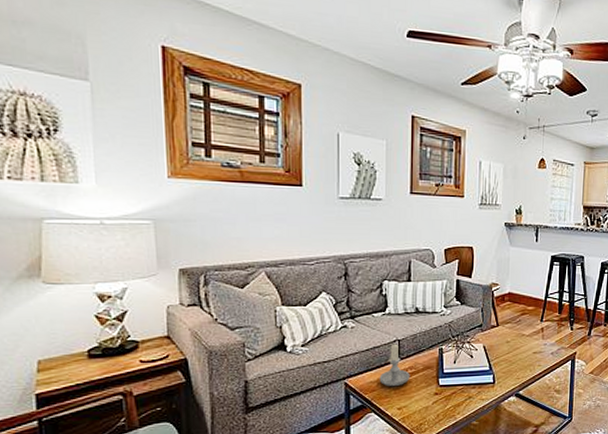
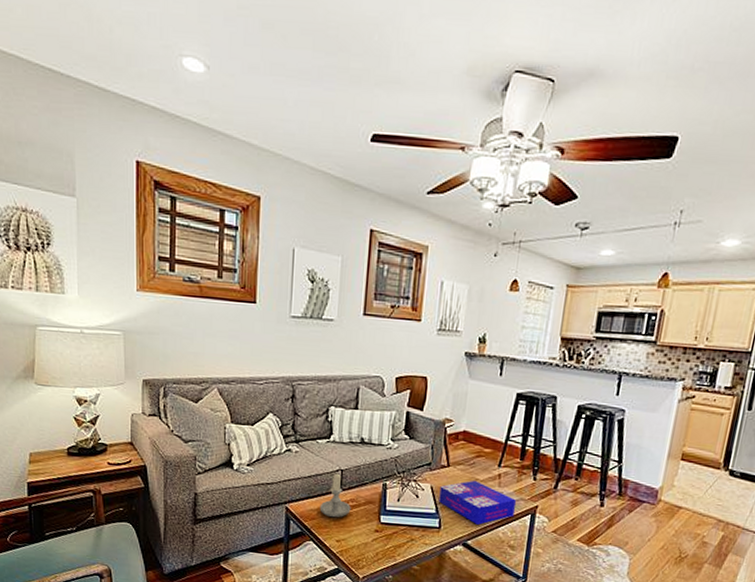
board game: none [491,335,558,375] -> present [439,480,516,525]

